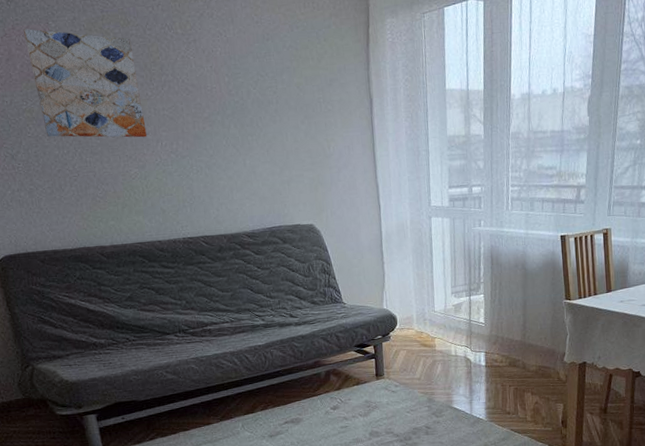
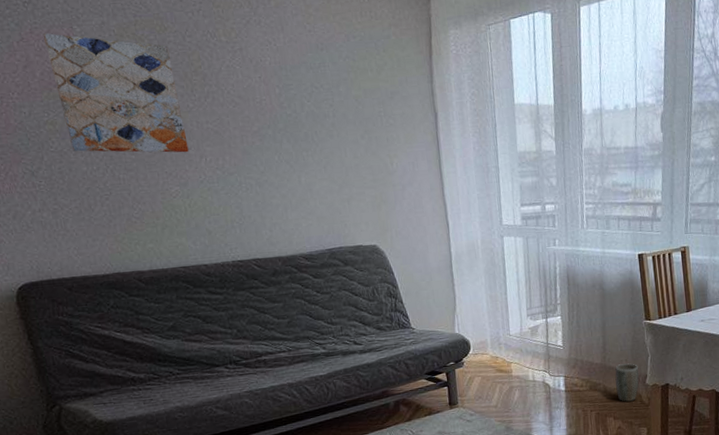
plant pot: none [534,341,558,379] -> present [615,363,639,402]

